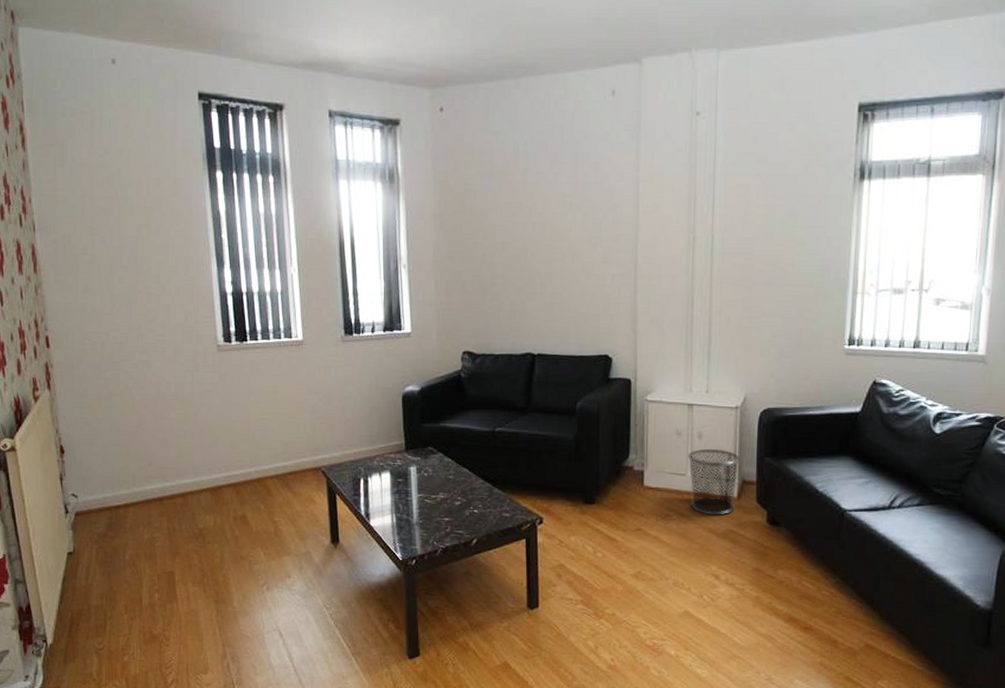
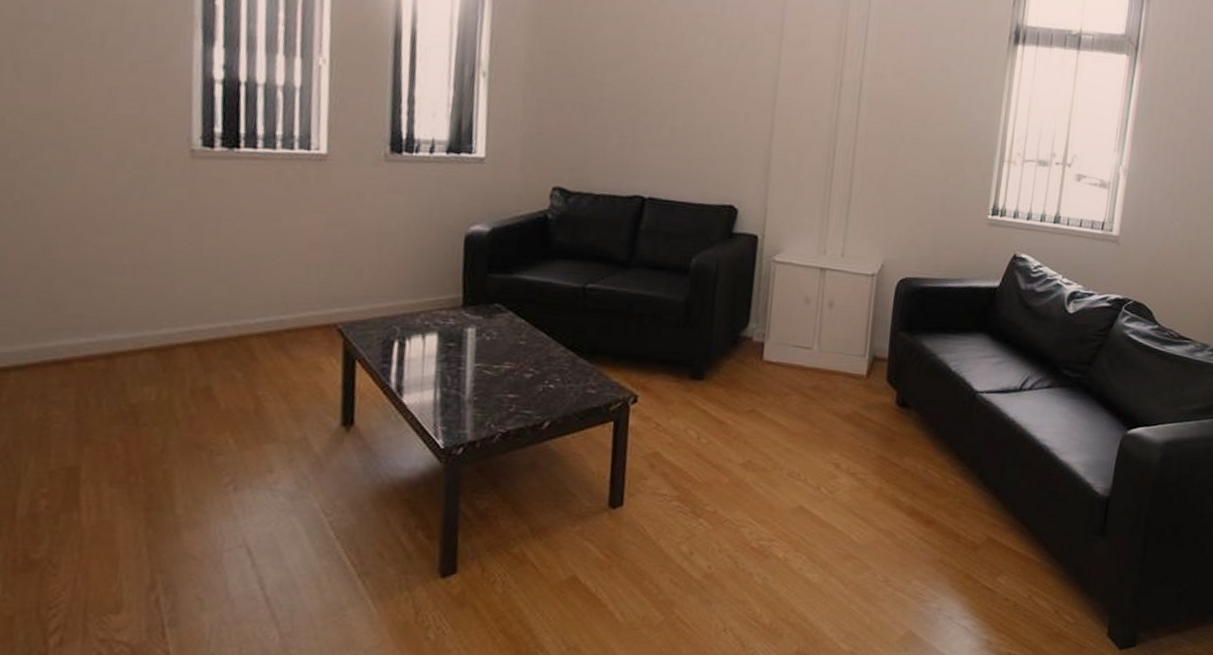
waste bin: present [688,448,740,515] -> none [815,319,873,396]

